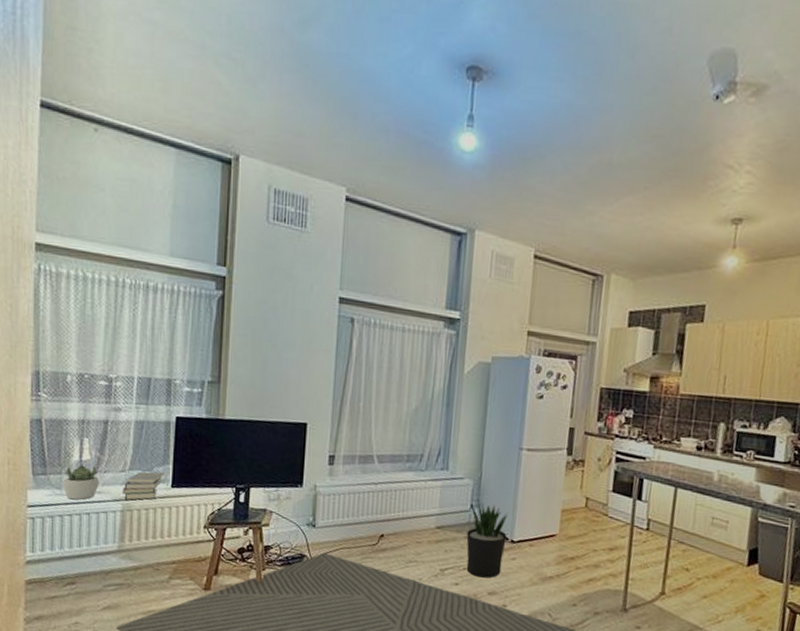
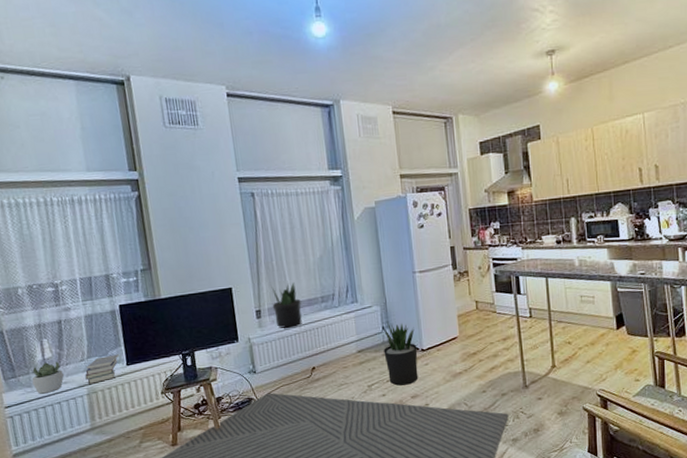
planter: none [349,431,383,484] -> present [271,282,302,328]

